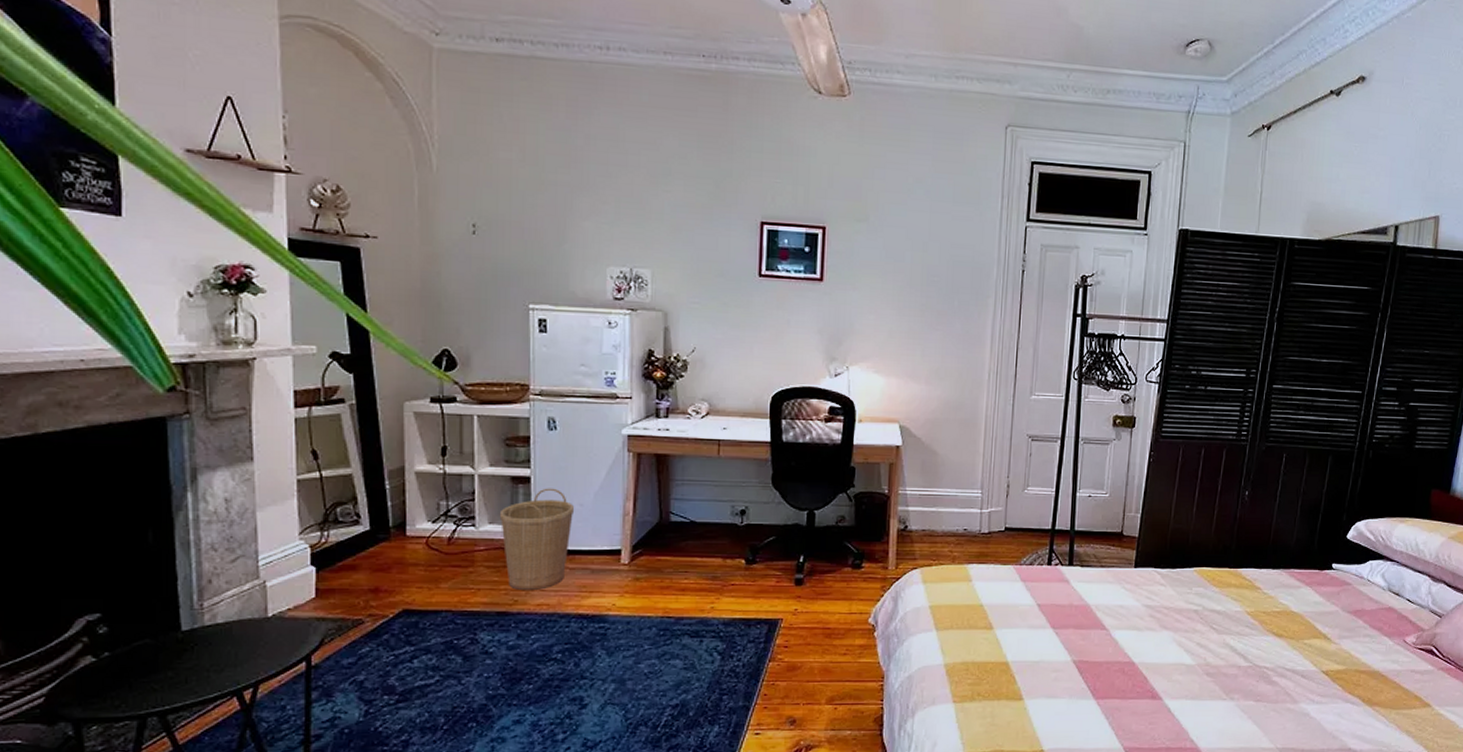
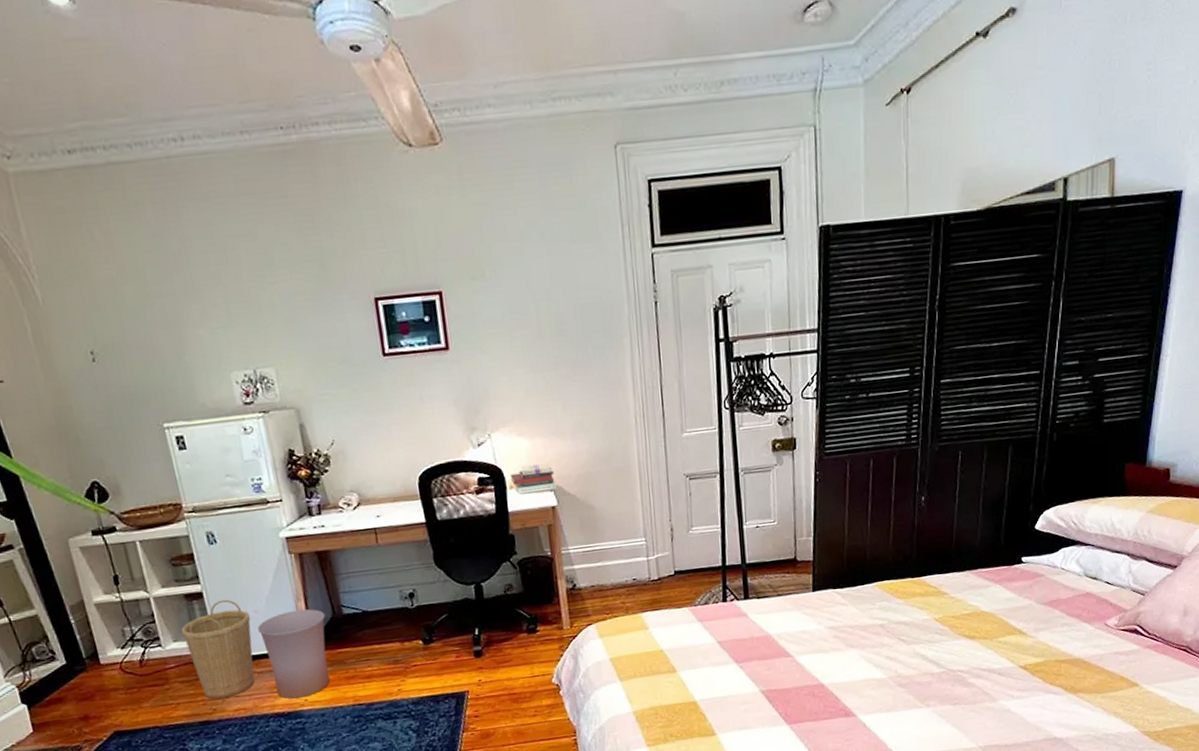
waste bin: none [579,510,652,601] -> present [257,609,330,699]
books: none [860,401,905,432] -> present [510,463,557,495]

